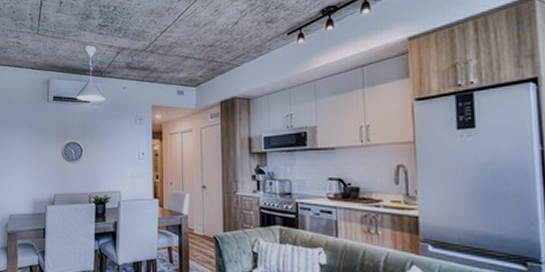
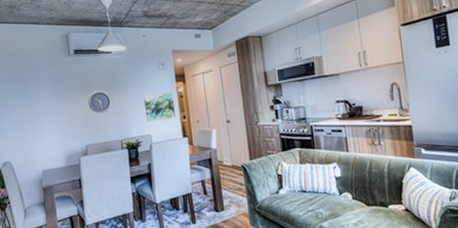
wall art: none [118,150,148,178] -> present [144,92,175,122]

